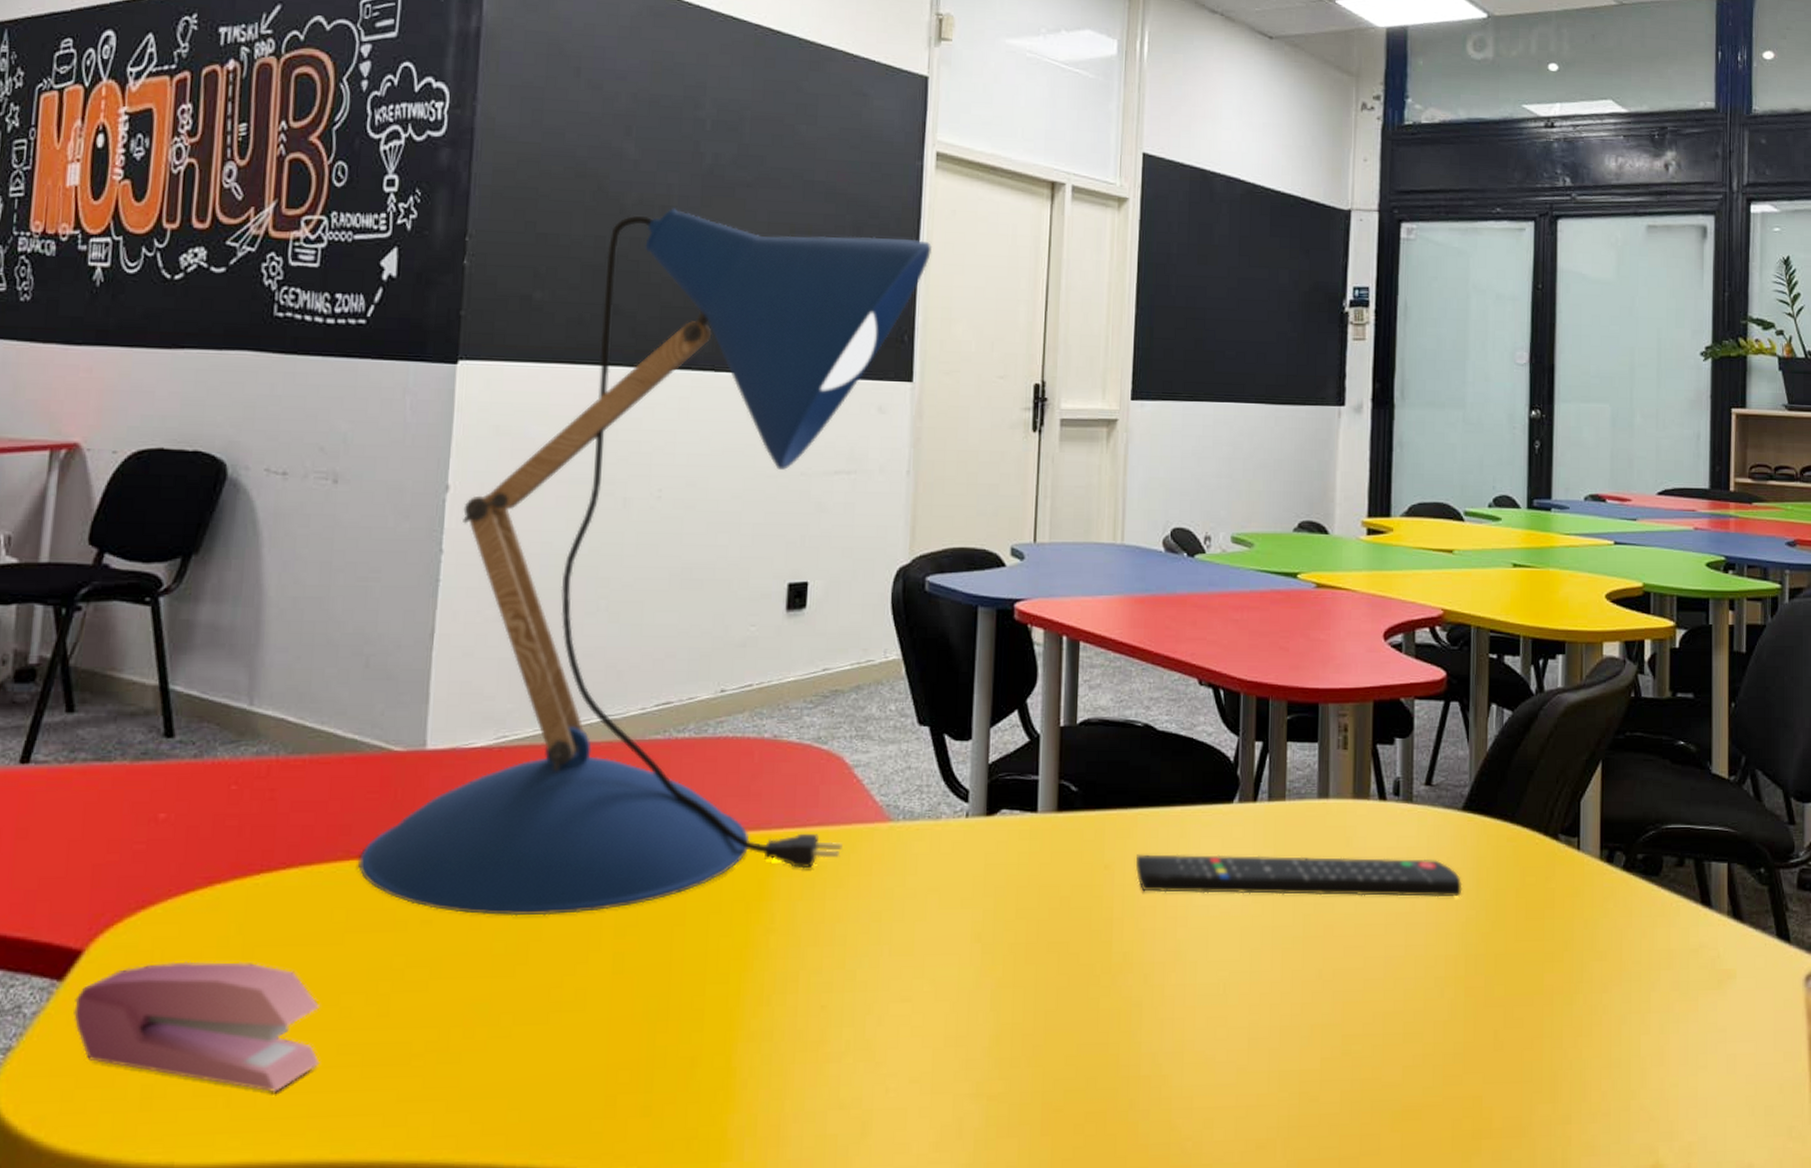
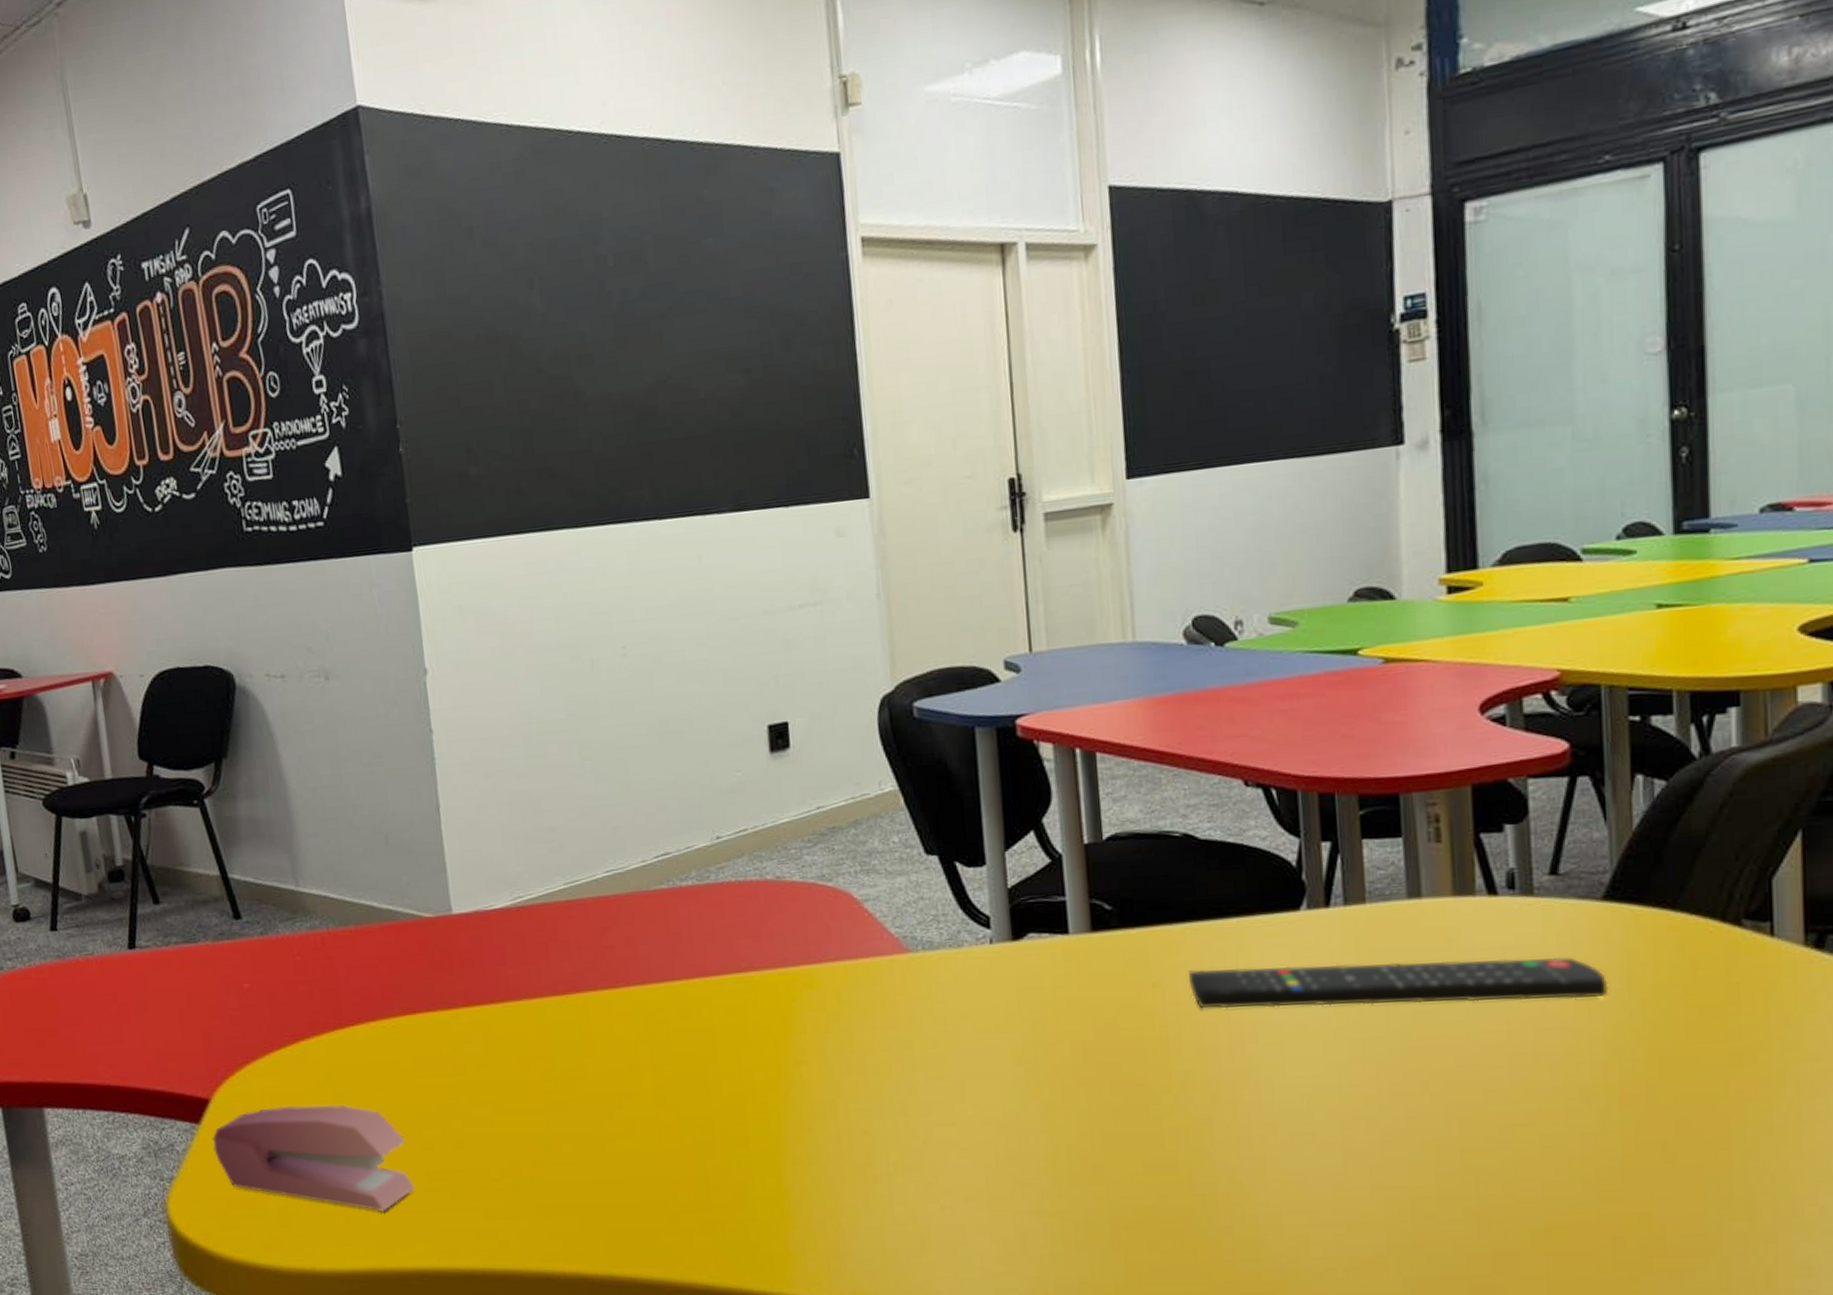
desk lamp: present [358,207,931,916] -> none [413,340,871,1058]

